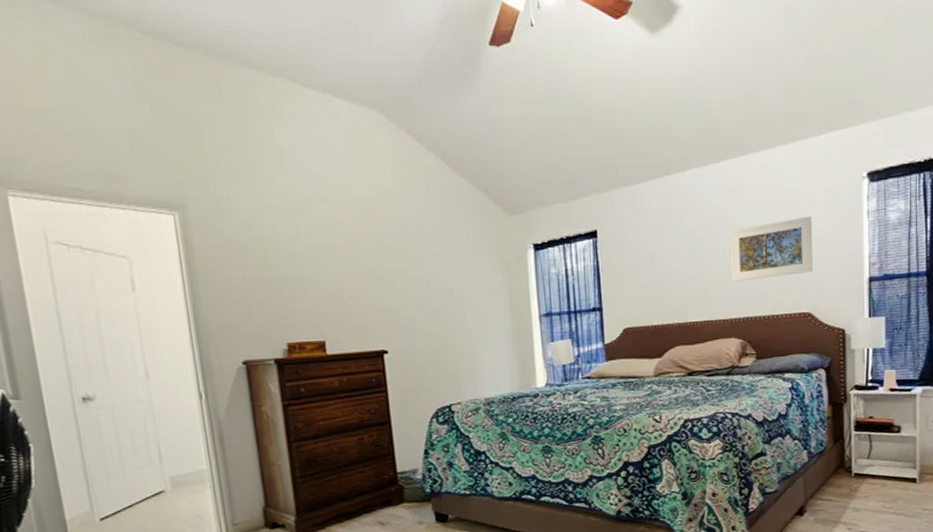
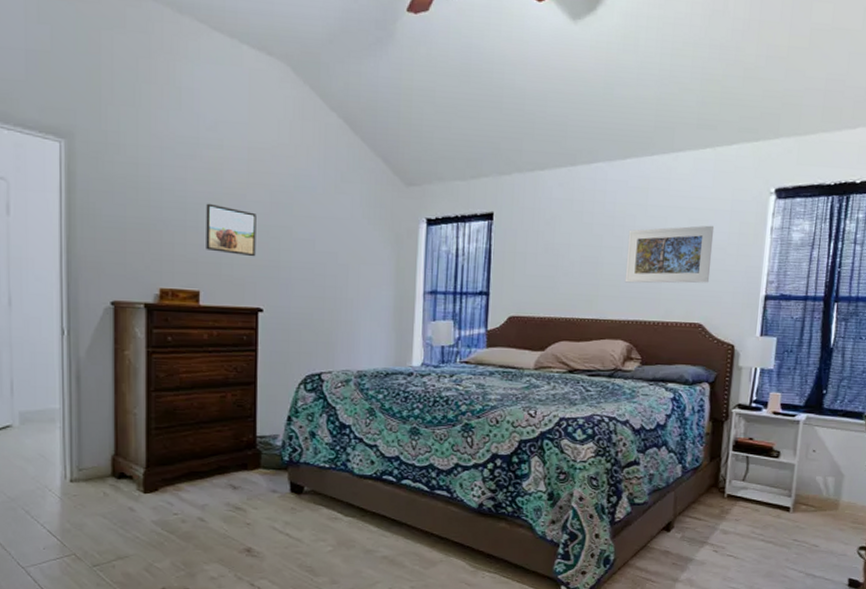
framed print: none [321,255,374,302] -> present [206,203,256,257]

